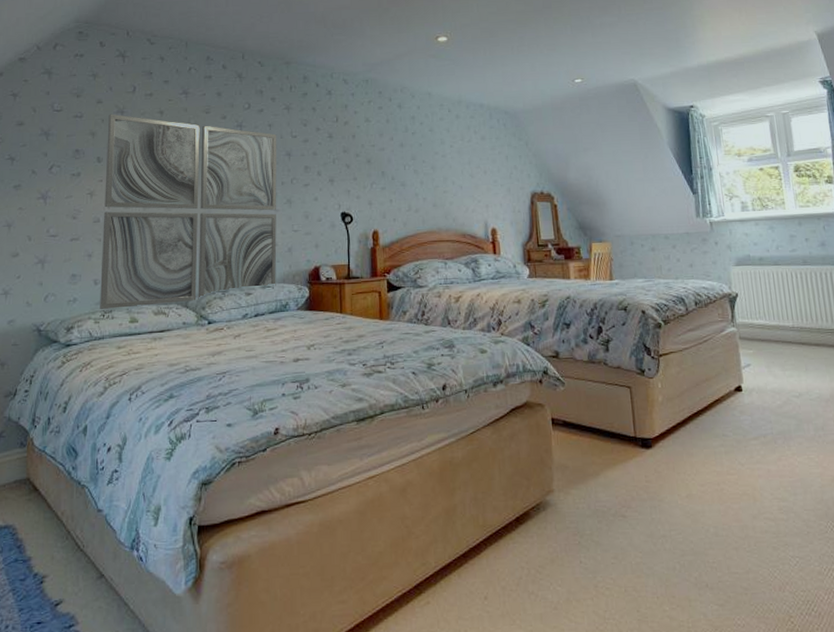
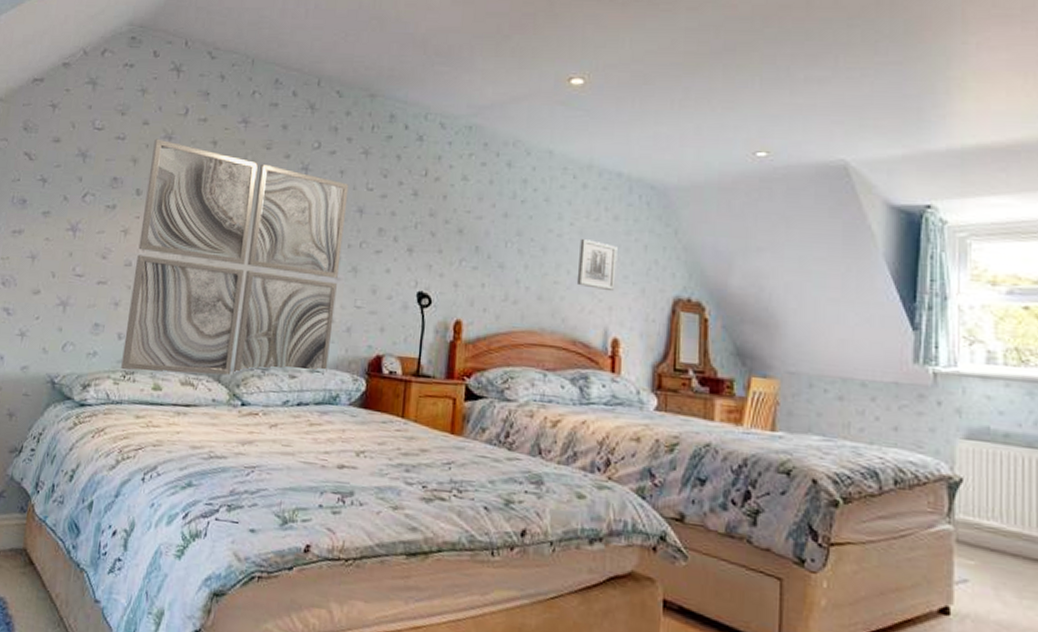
wall art: none [459,157,488,194] -> present [576,239,618,292]

